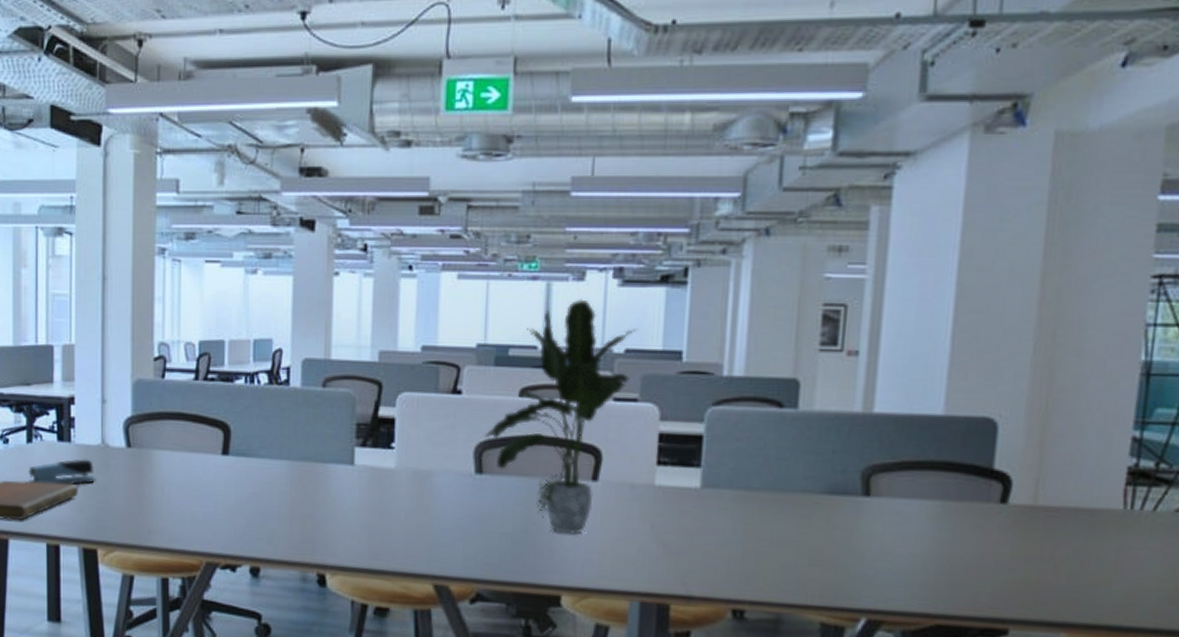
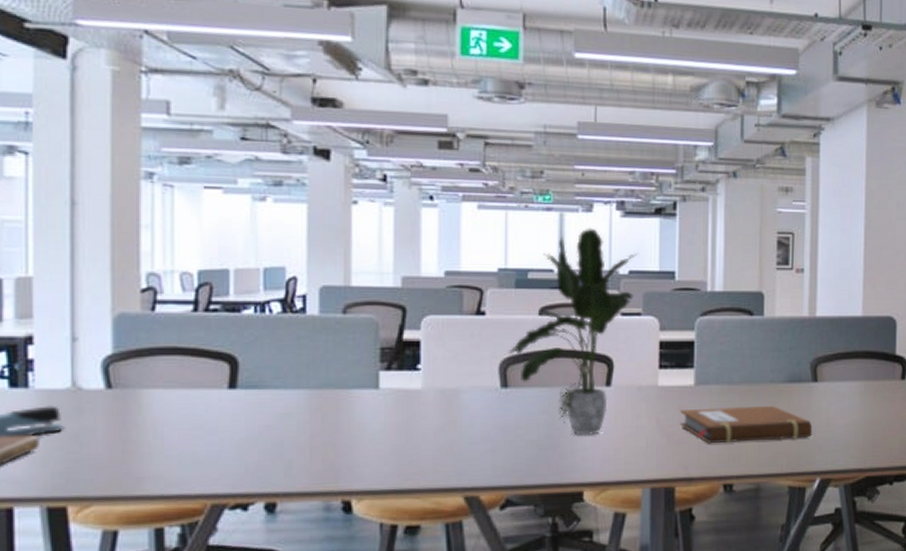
notebook: none [680,515,860,566] -> present [680,405,813,444]

